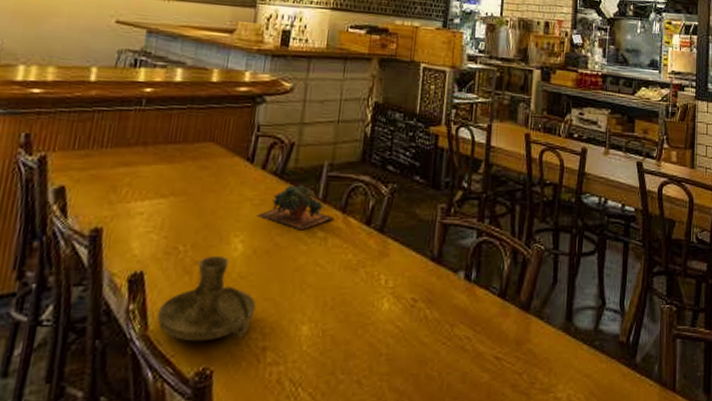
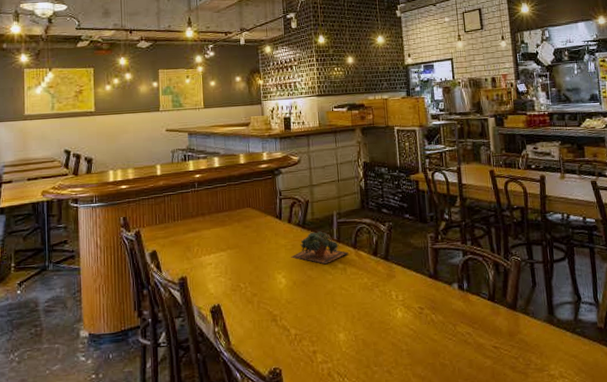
candle holder: present [157,256,256,342] -> none [235,289,303,351]

